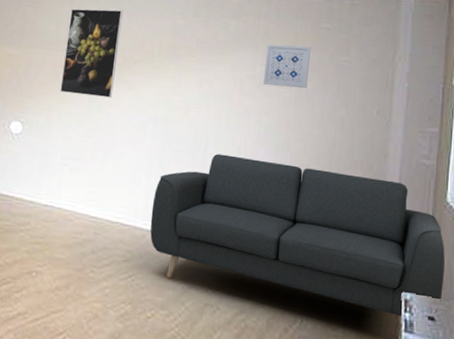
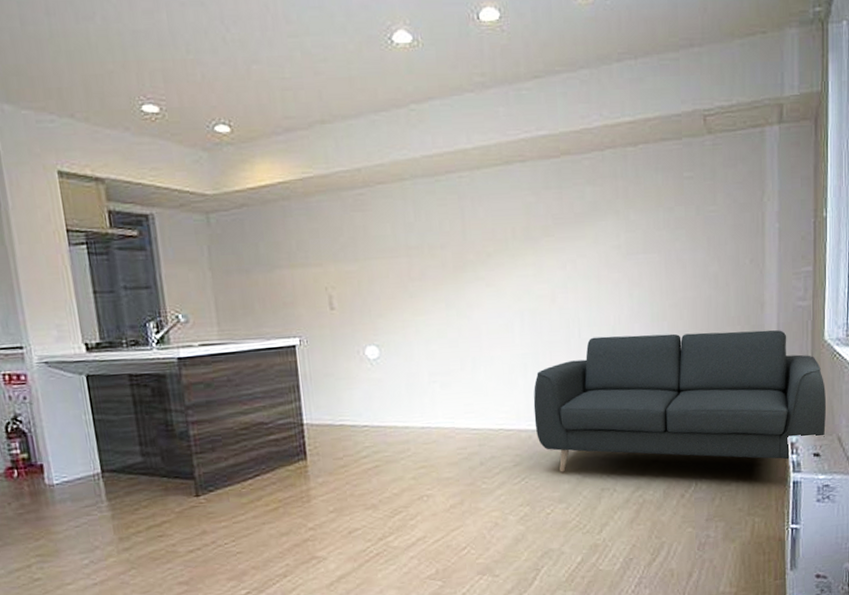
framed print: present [60,8,123,98] -> none [405,197,471,304]
wall art: present [263,44,311,89] -> none [628,201,676,253]

